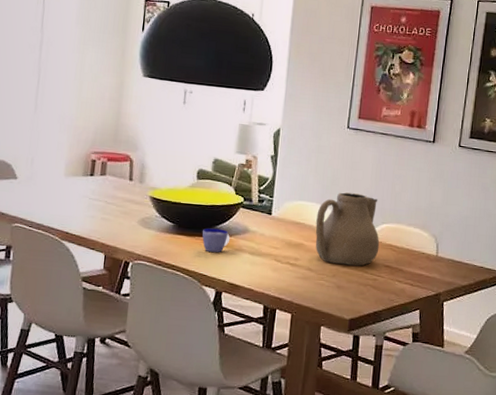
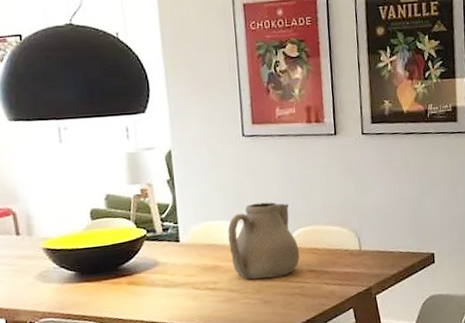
cup: present [202,228,230,253] -> none [109,267,140,294]

